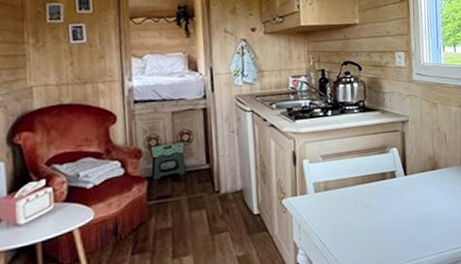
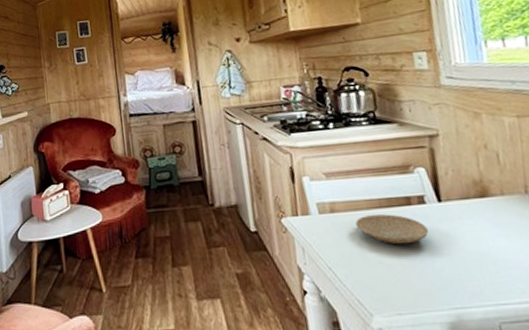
plate: none [343,188,396,214] -> present [355,214,428,245]

